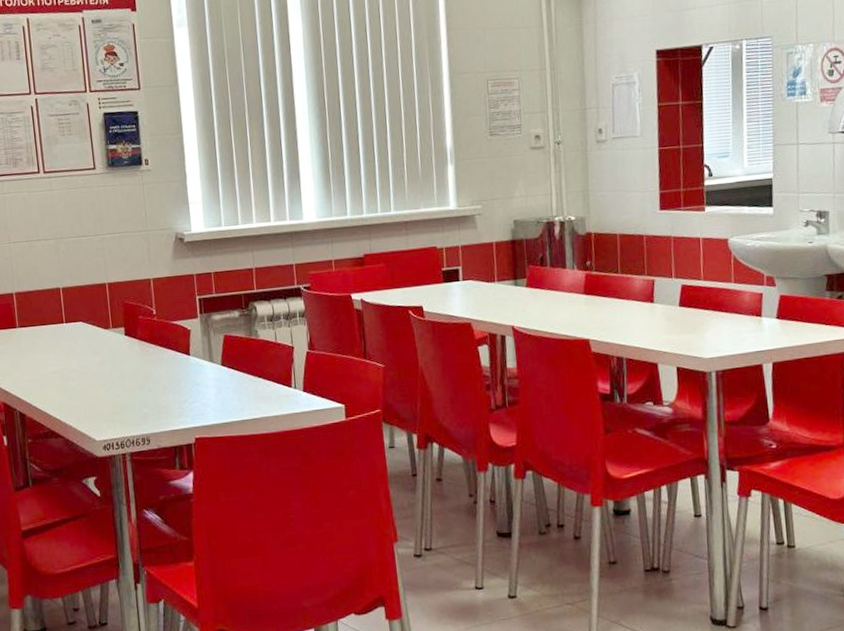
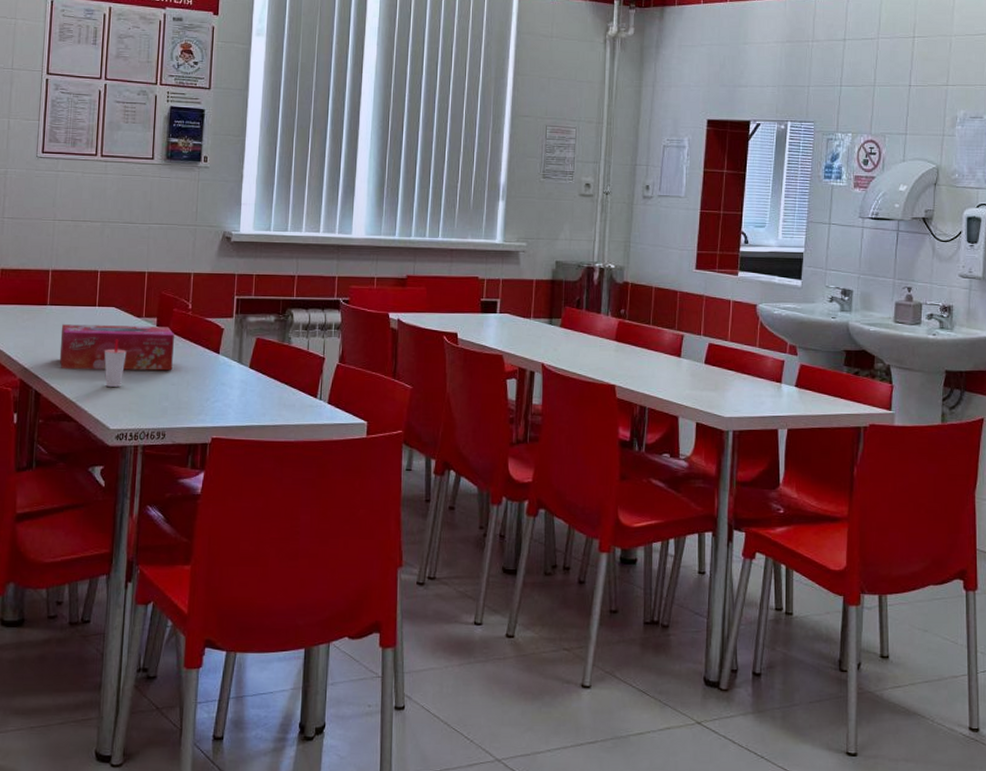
tissue box: none [33,335,147,388] -> present [59,324,174,371]
cup: none [79,352,101,400] -> present [104,339,127,387]

